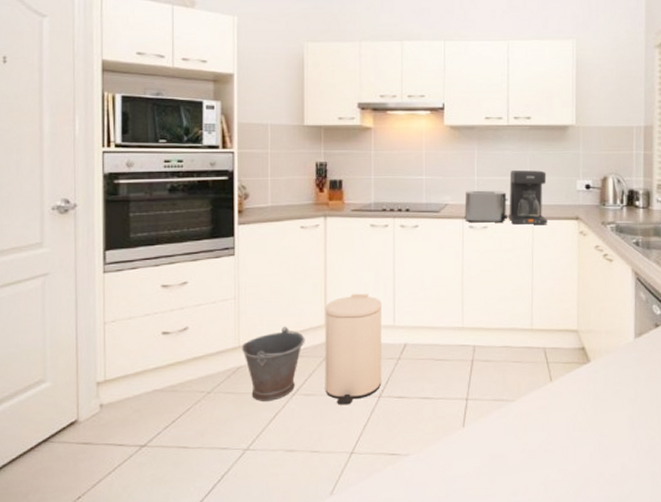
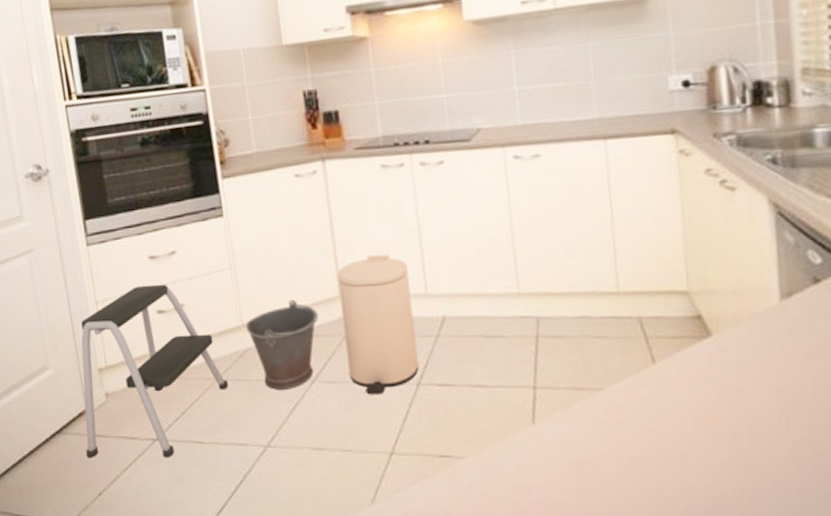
step stool: none [71,309,218,464] -> present [80,284,228,458]
toaster: present [463,190,509,223] -> none [502,103,569,152]
coffee maker: present [507,169,547,225] -> none [565,67,628,149]

